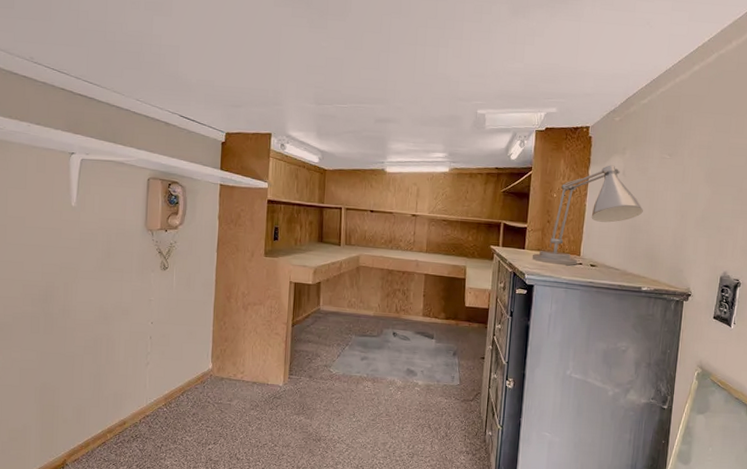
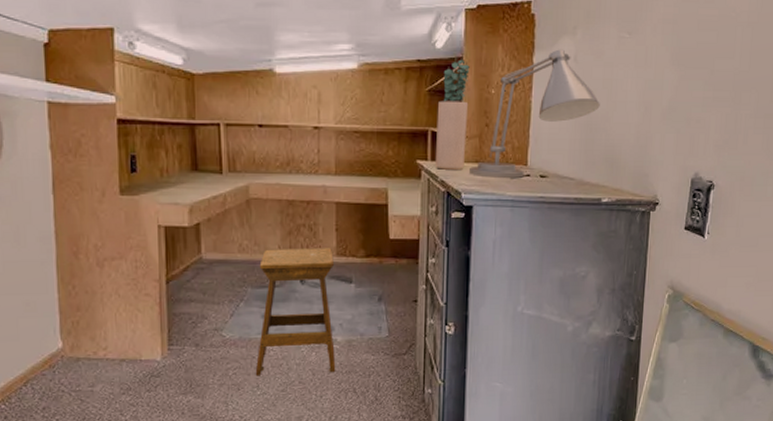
stool: none [352,306,420,409] -> present [255,248,336,376]
vase: none [505,165,537,256] -> present [434,54,470,171]

